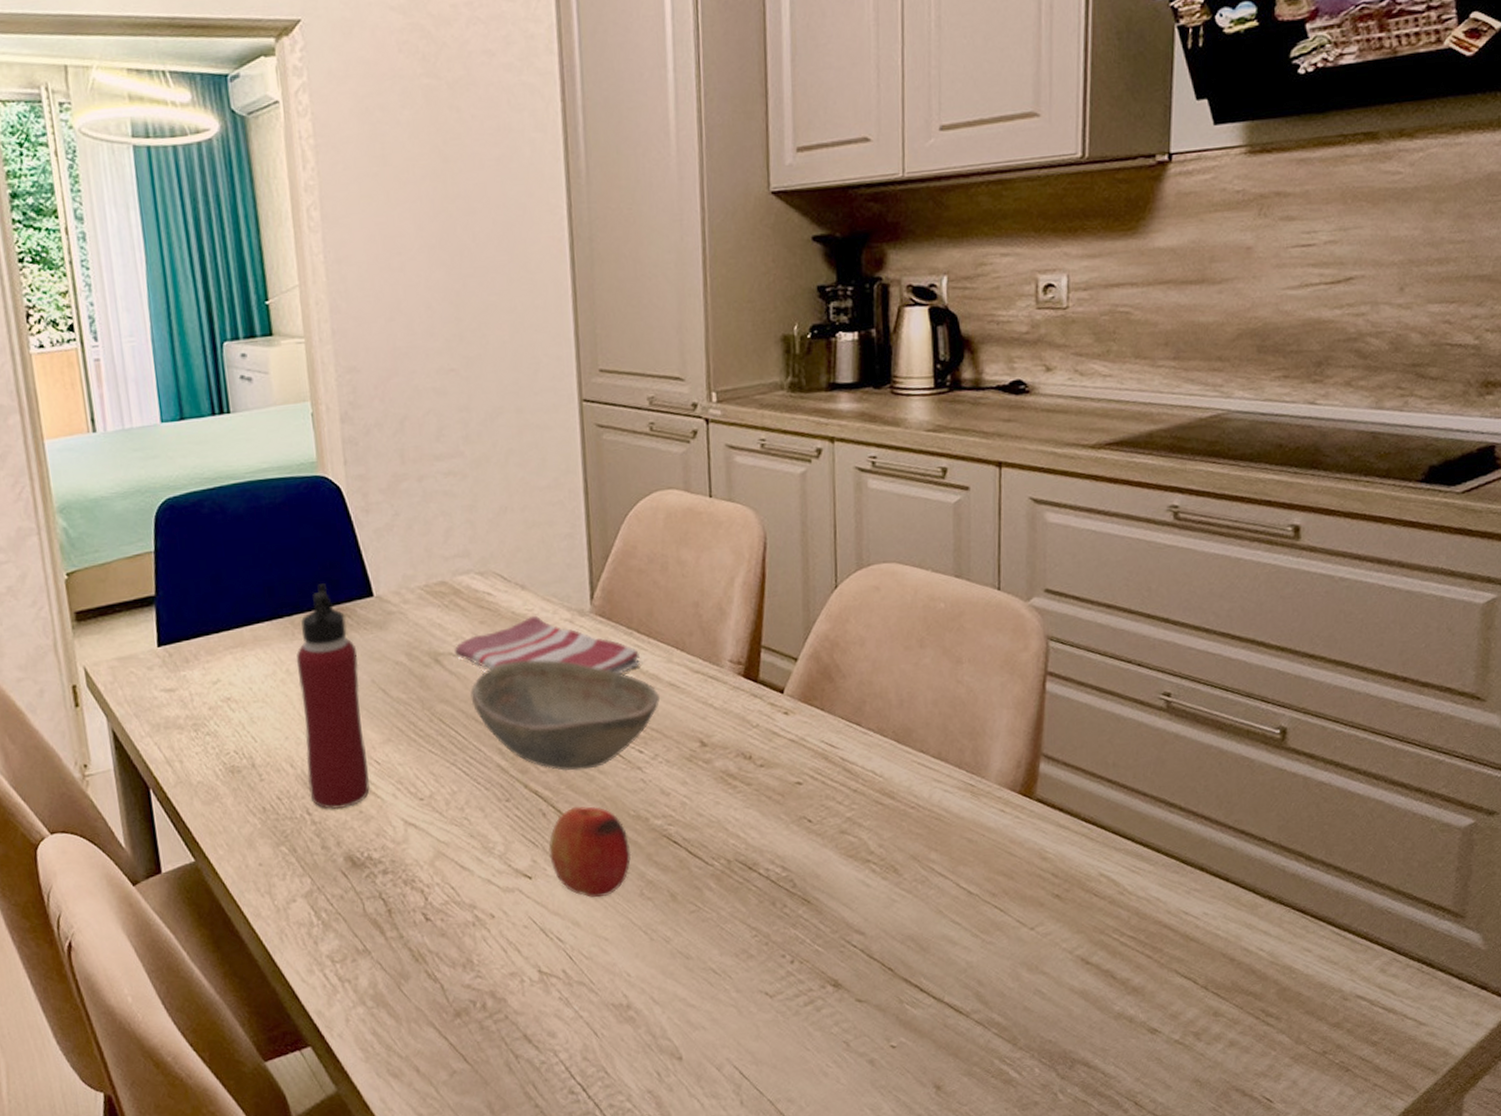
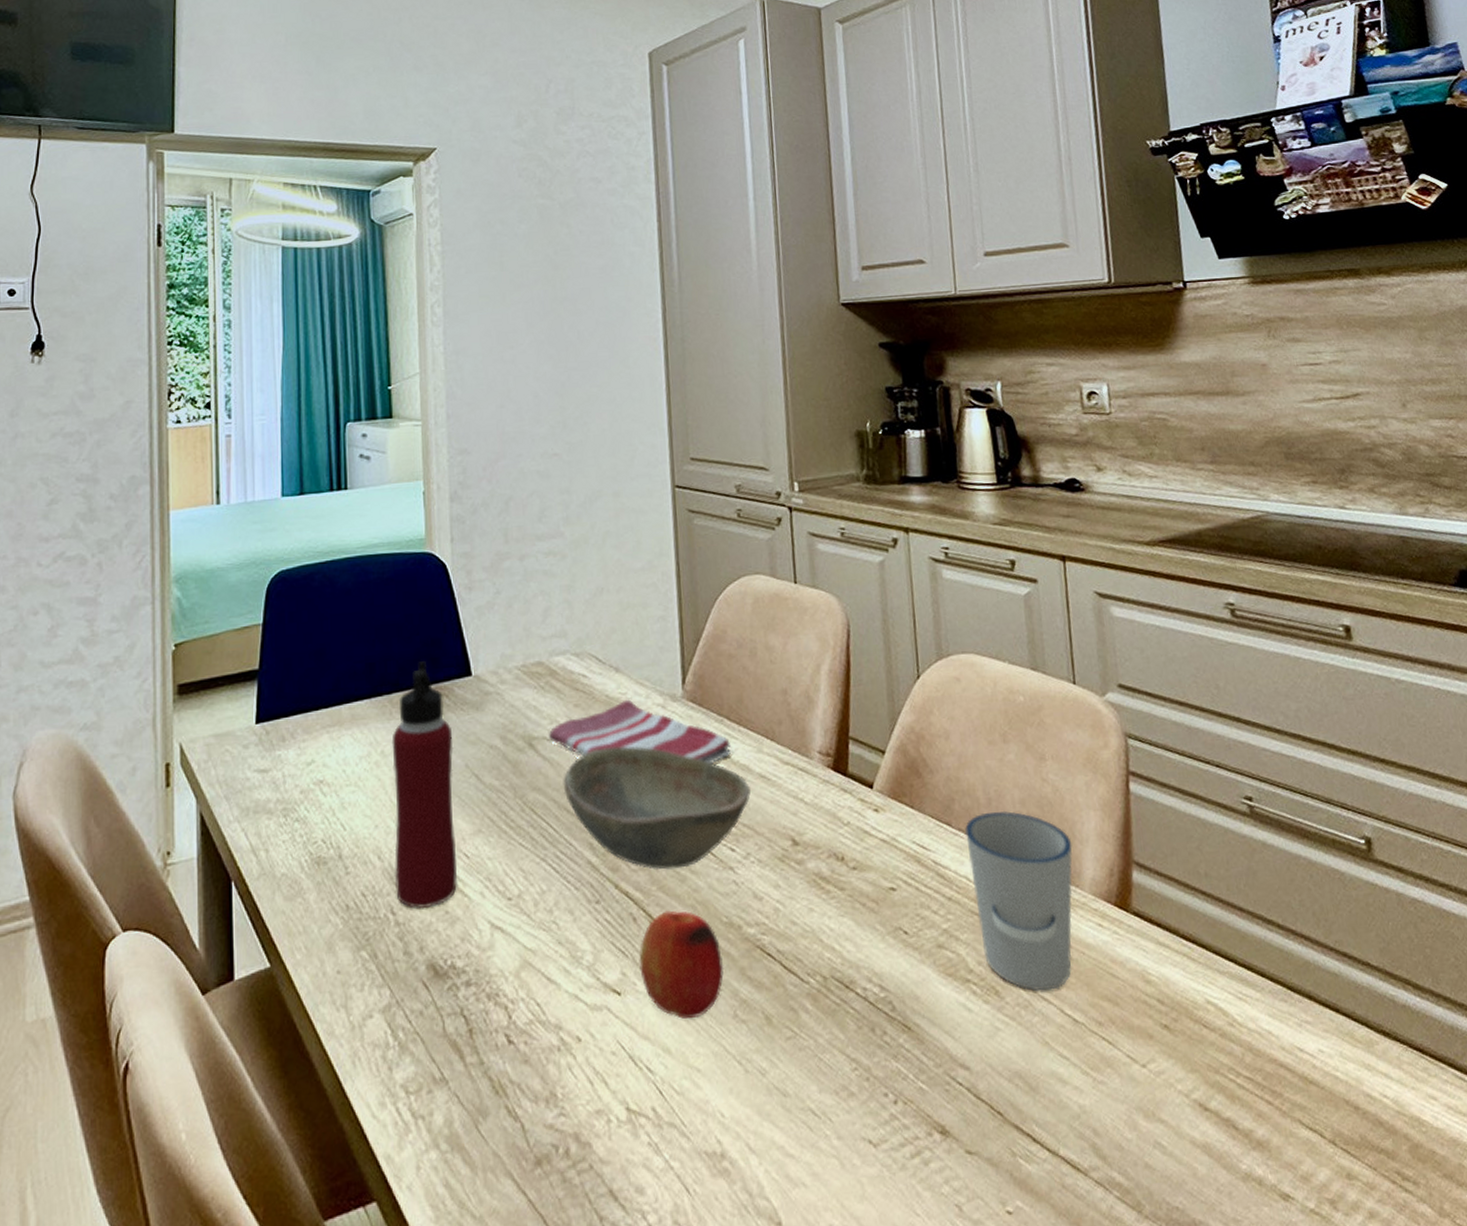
cup: none [875,710,982,869] -> present [965,810,1073,992]

